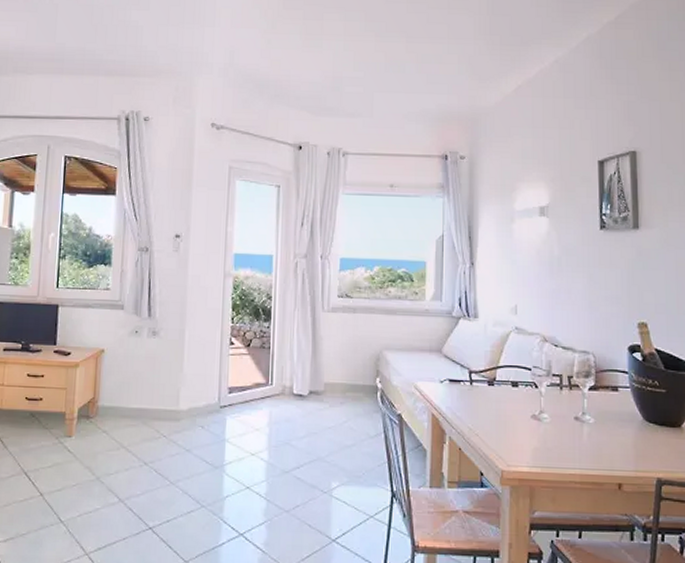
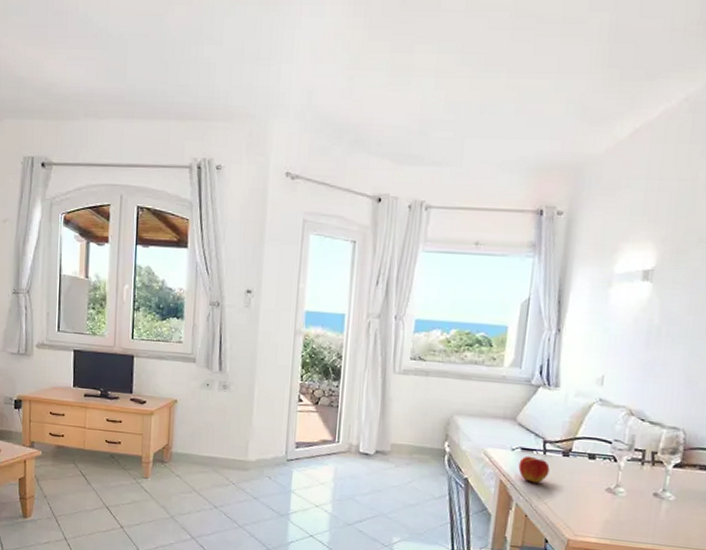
apple: none [448,387,477,414] -> present [518,456,550,483]

